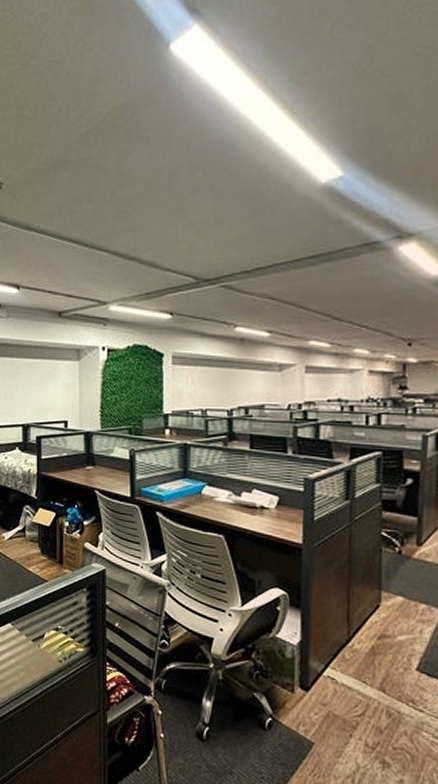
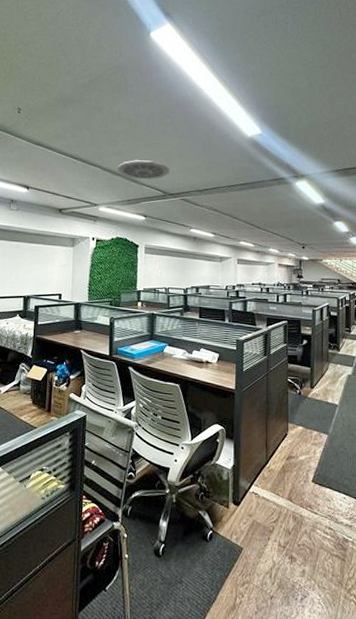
ceiling vent: none [130,235,205,262] -> present [117,160,171,179]

